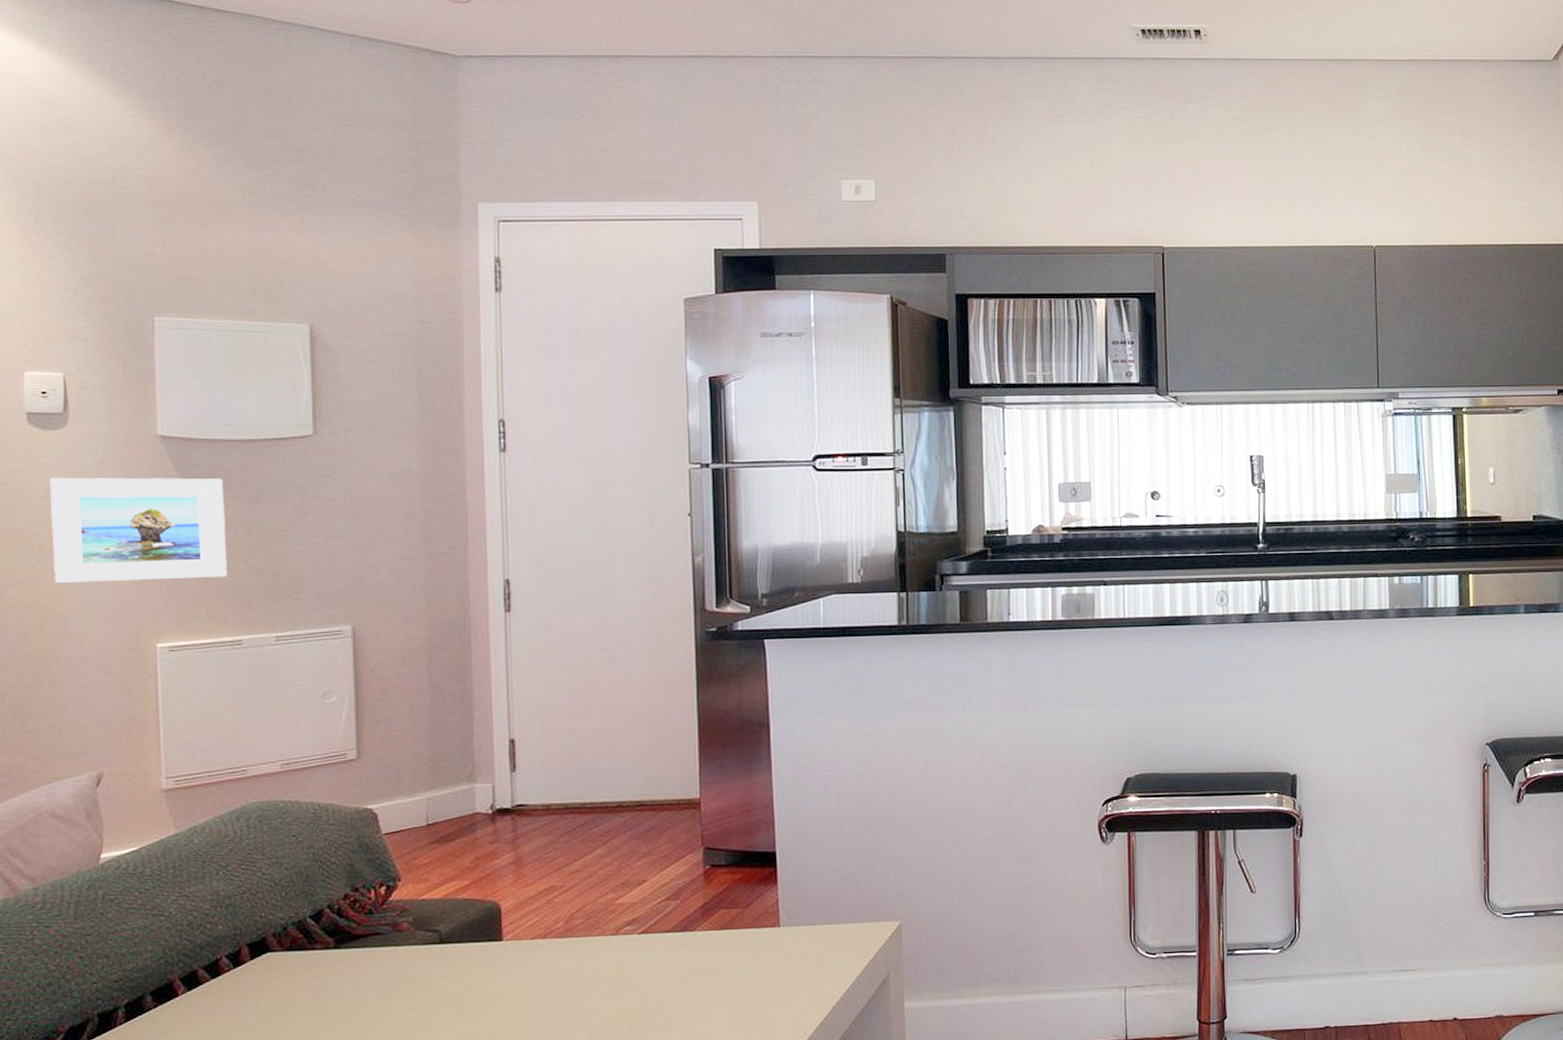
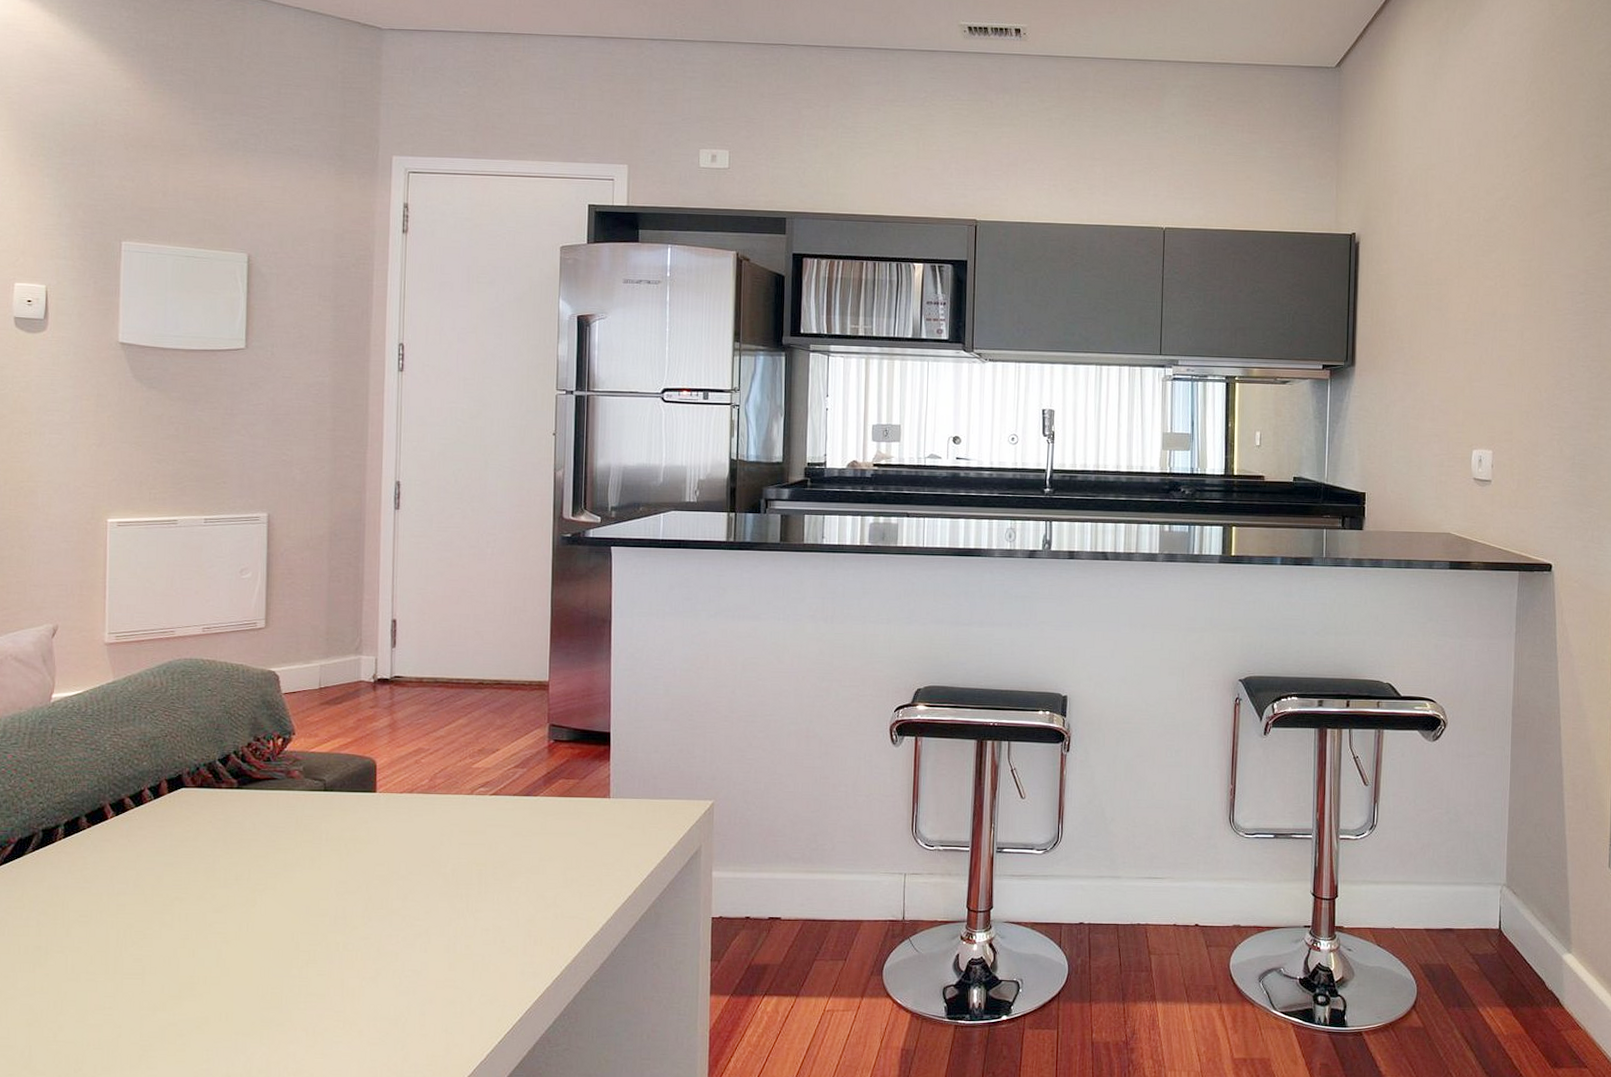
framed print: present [49,477,228,584] -> none [28,373,170,466]

